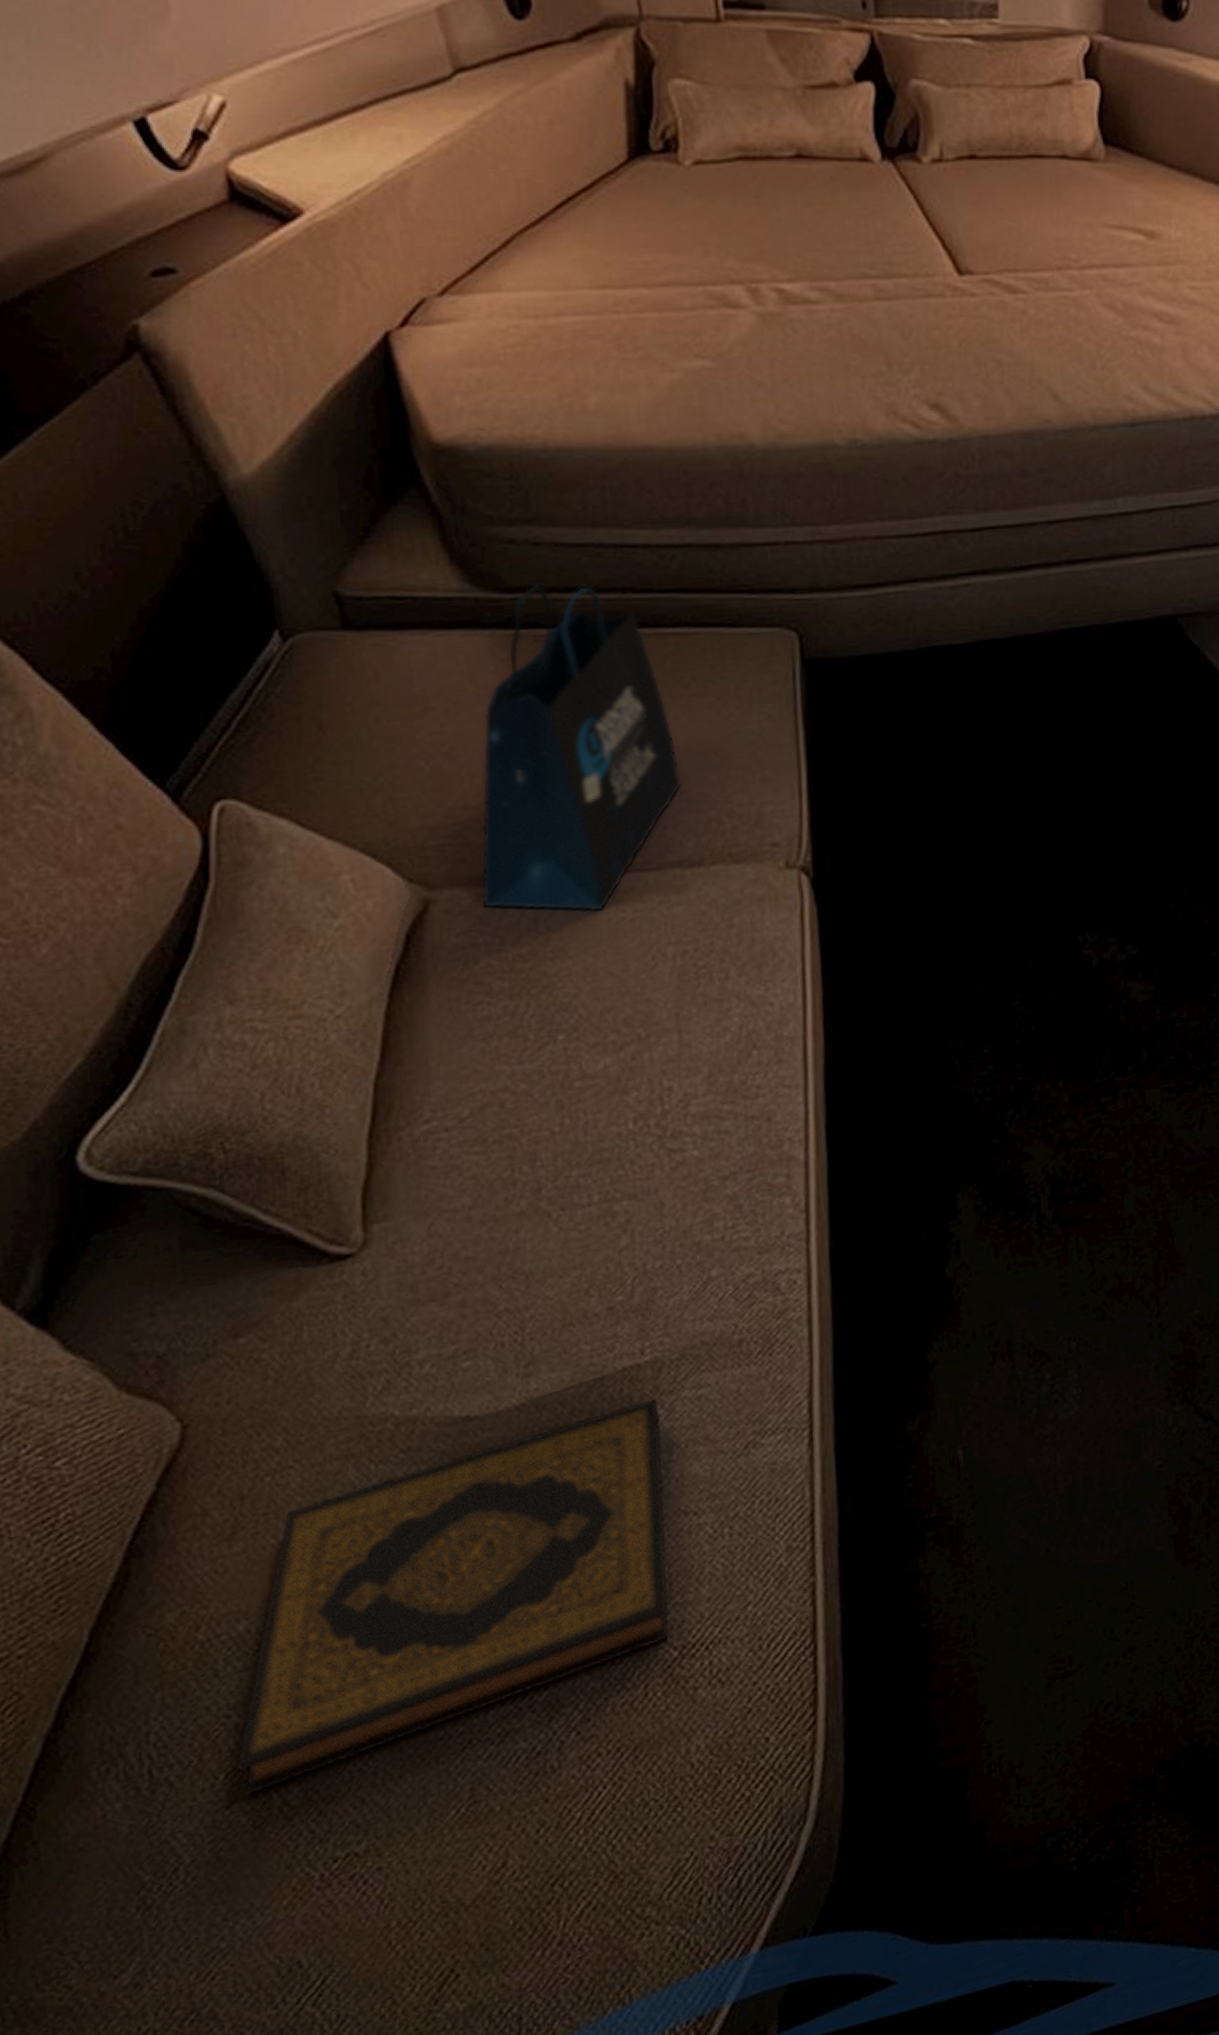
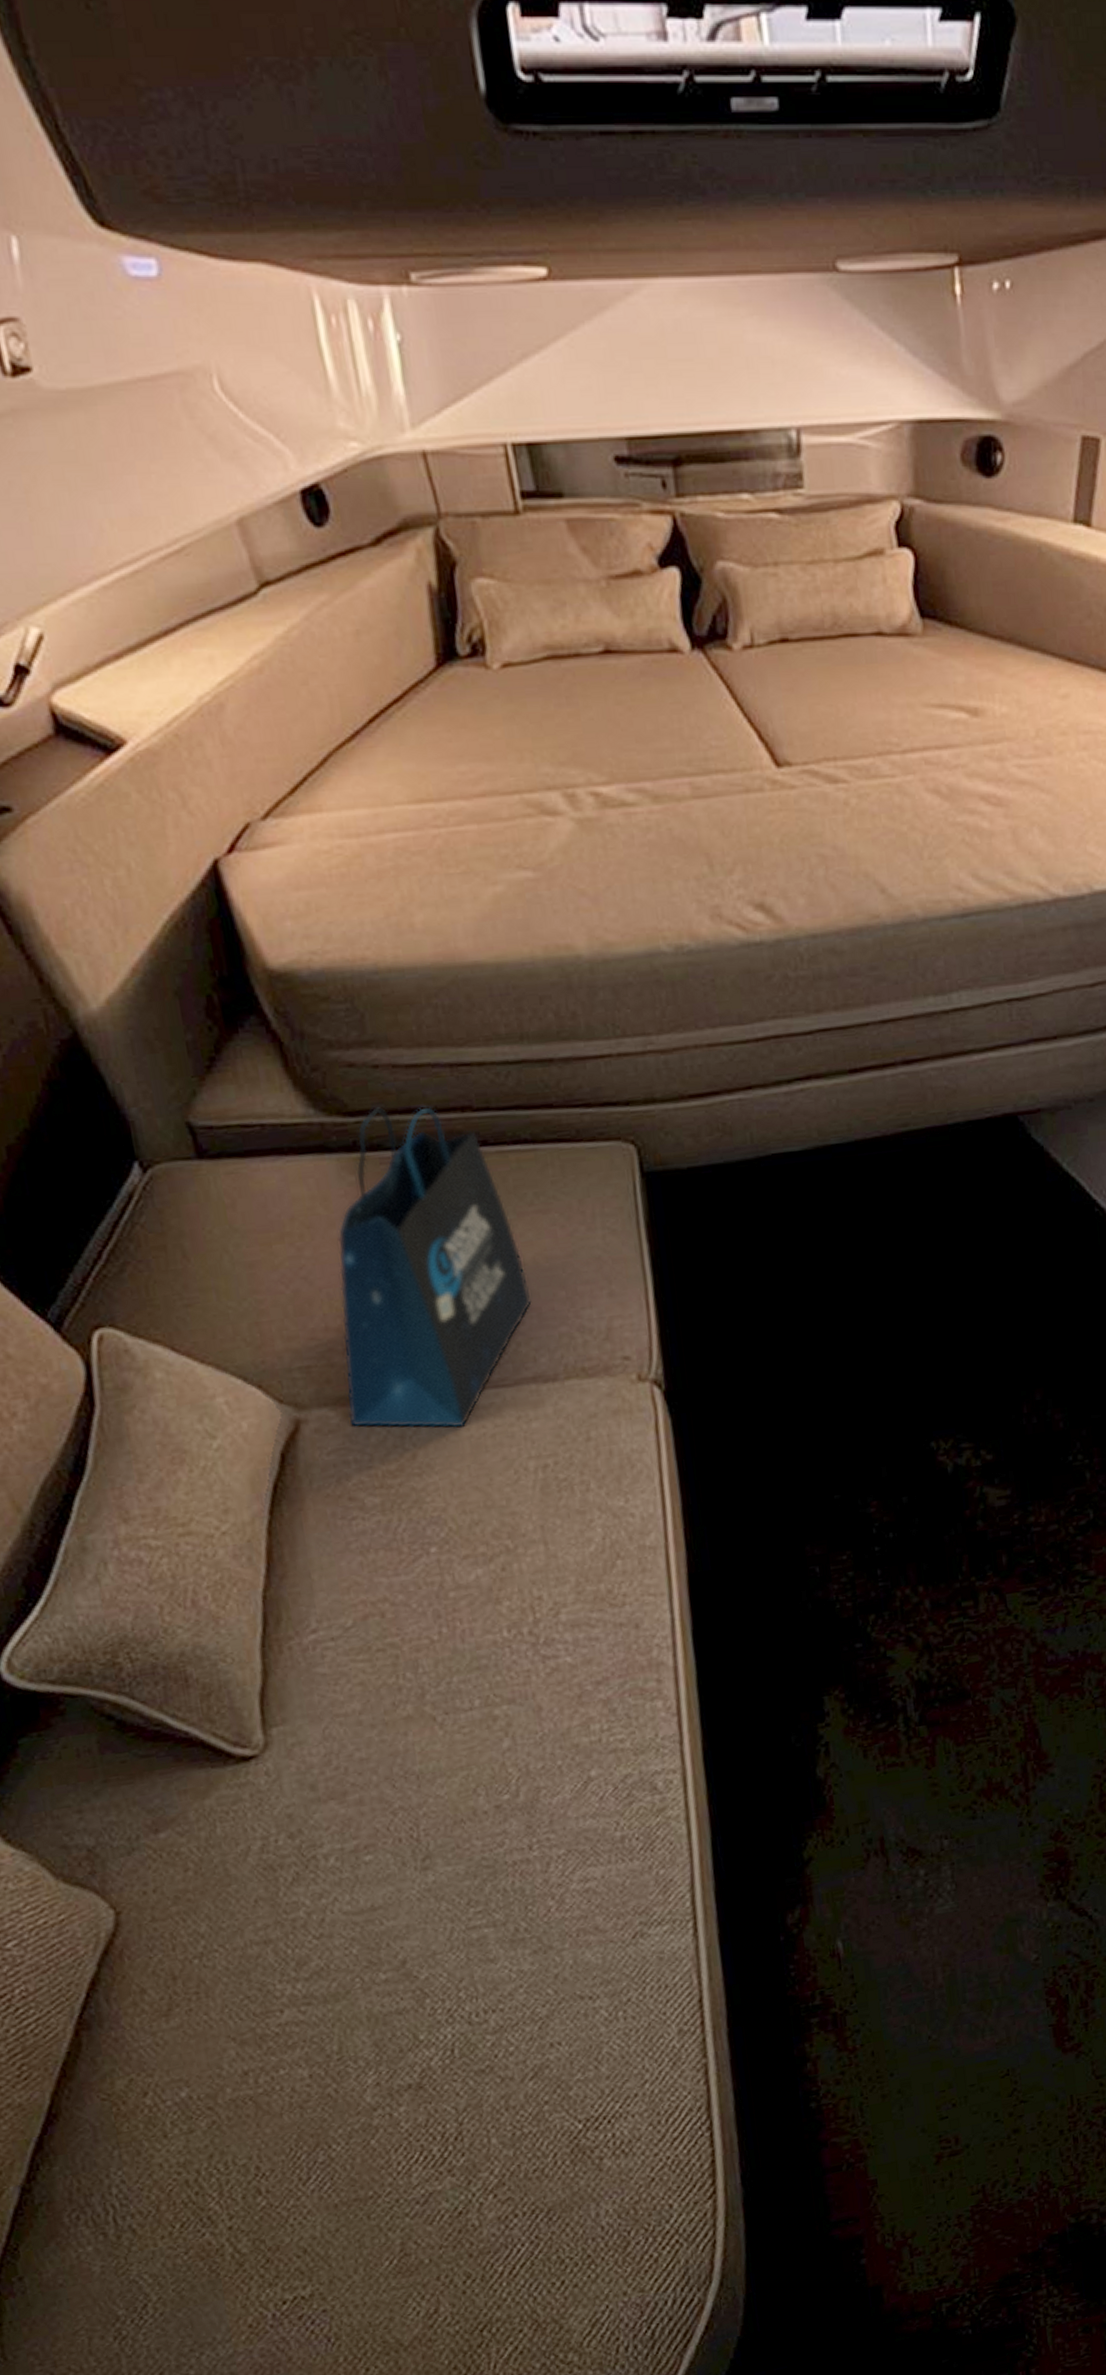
hardback book: present [235,1398,670,1796] -> none [189,1891,573,2243]

